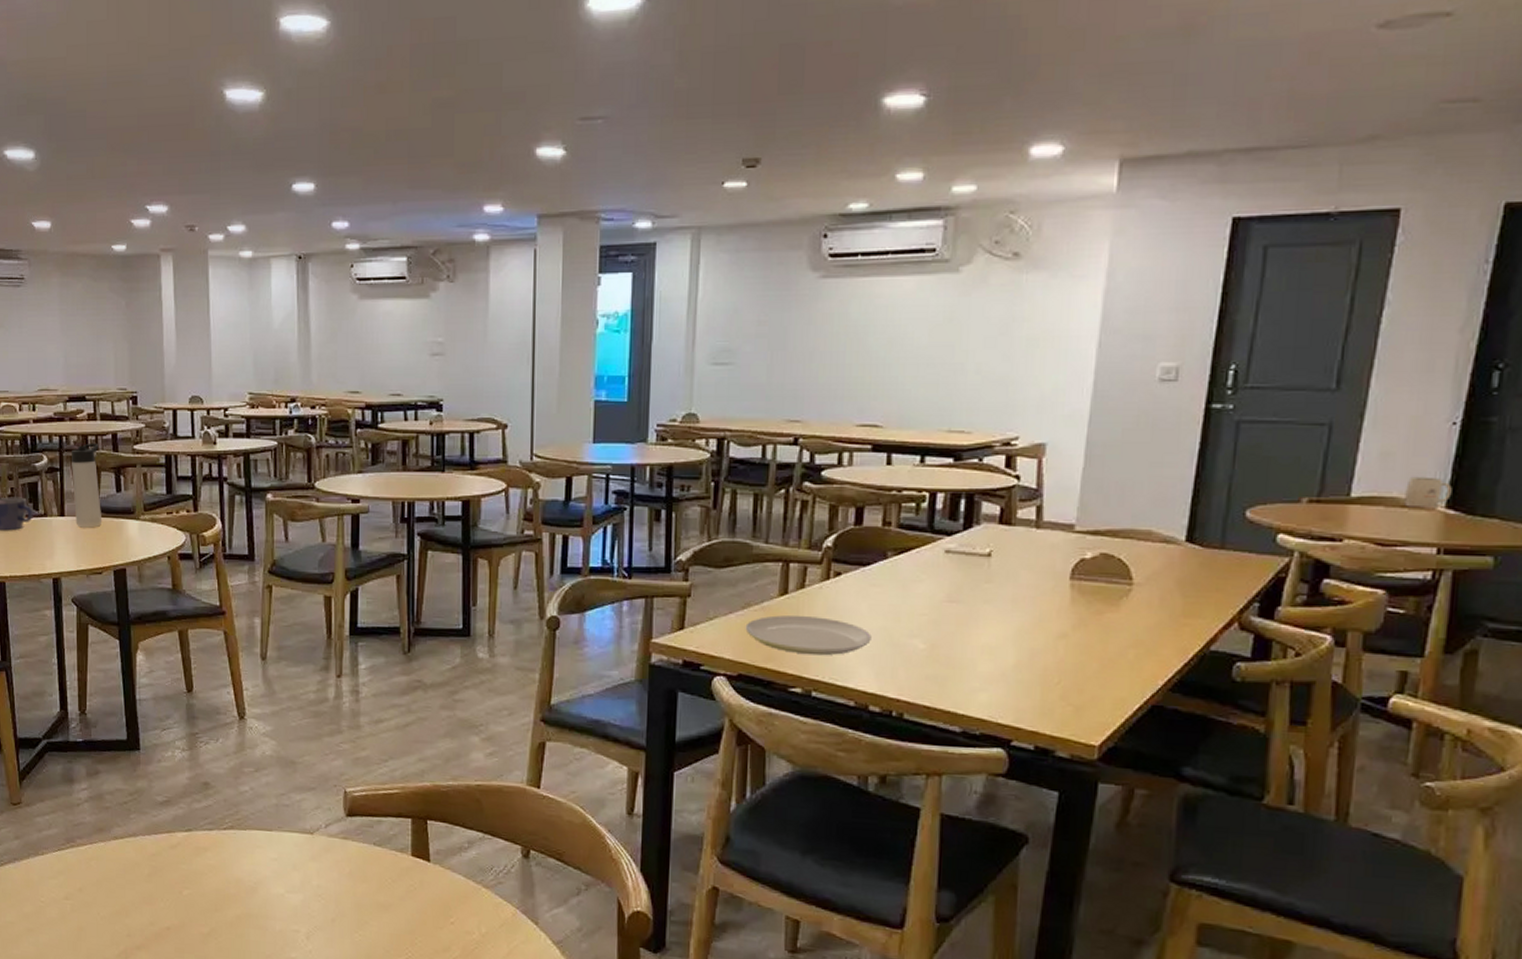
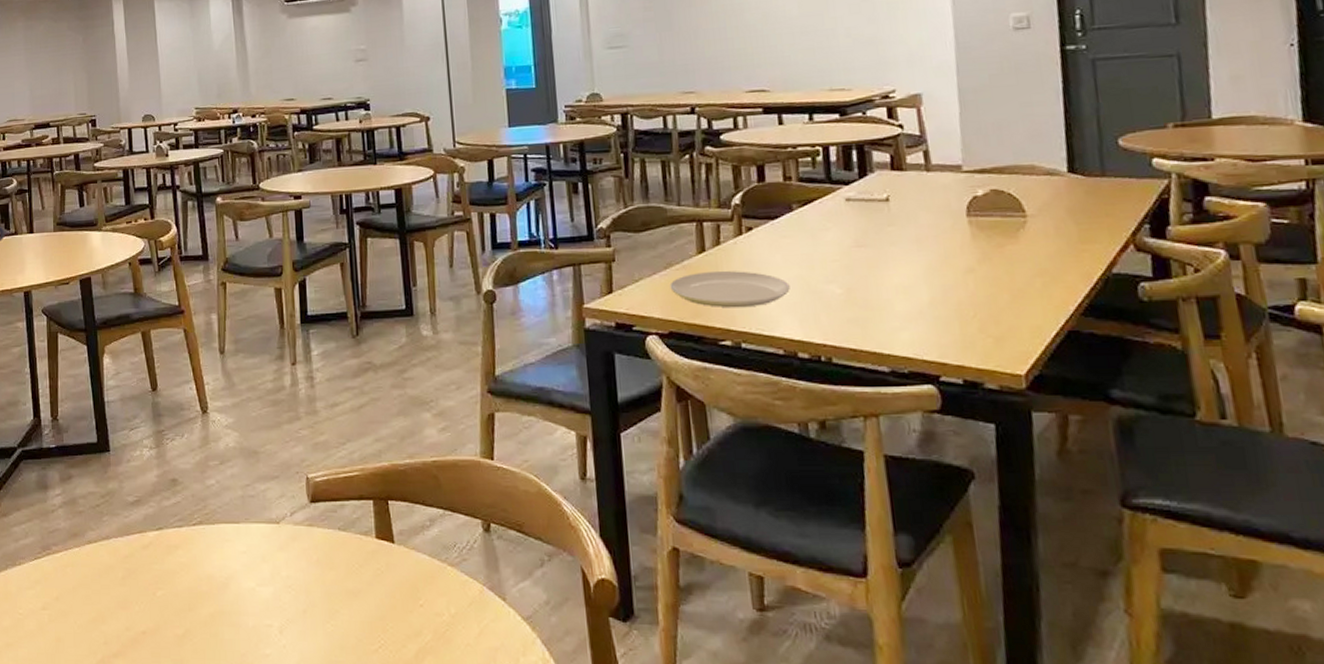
thermos bottle: present [72,443,103,529] -> none [39,164,68,244]
mug: present [1404,476,1452,510] -> none [1261,94,1306,125]

